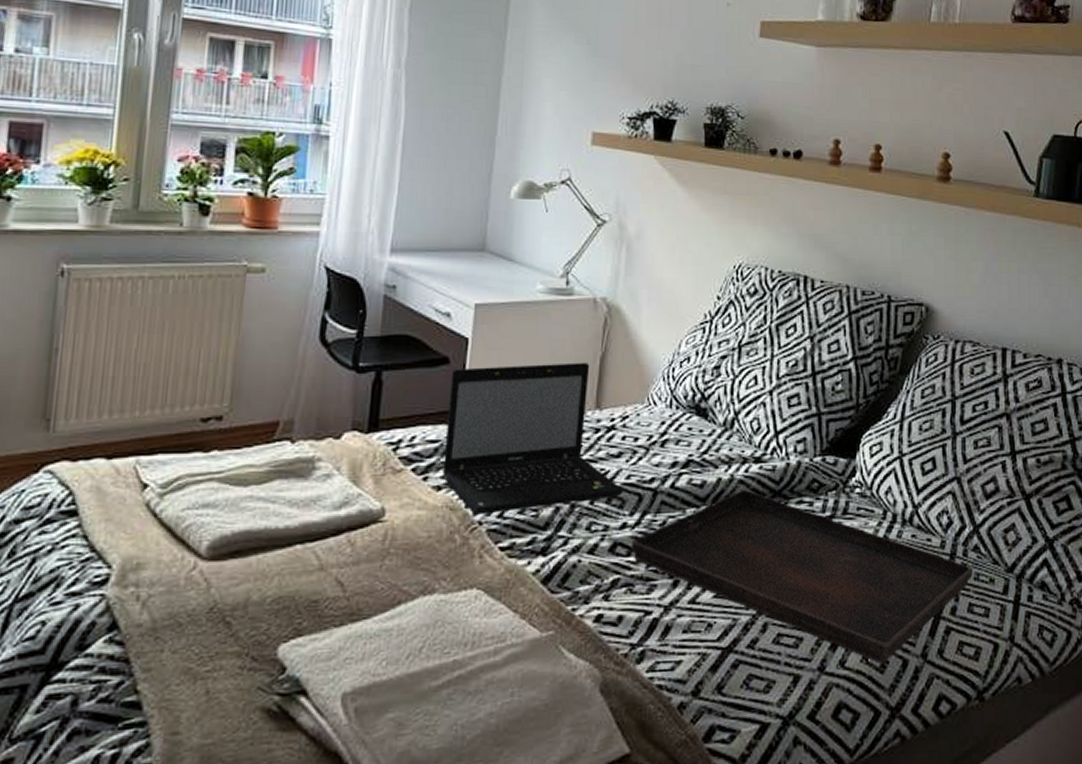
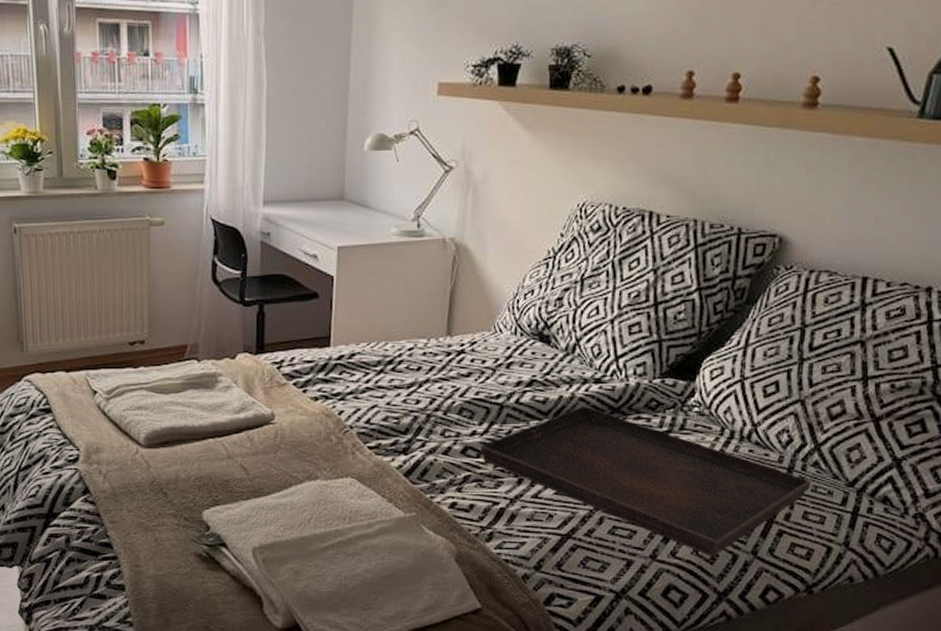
laptop: present [441,362,623,515] -> none [317,296,473,421]

